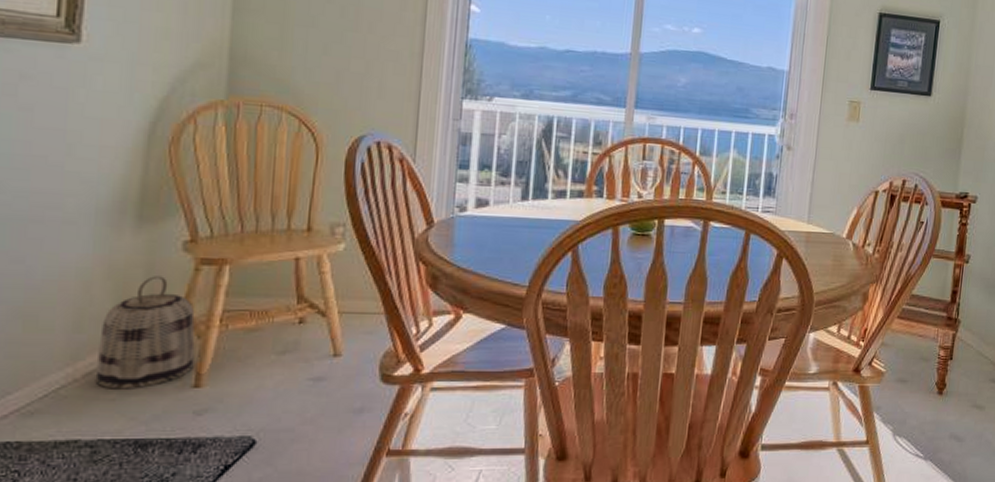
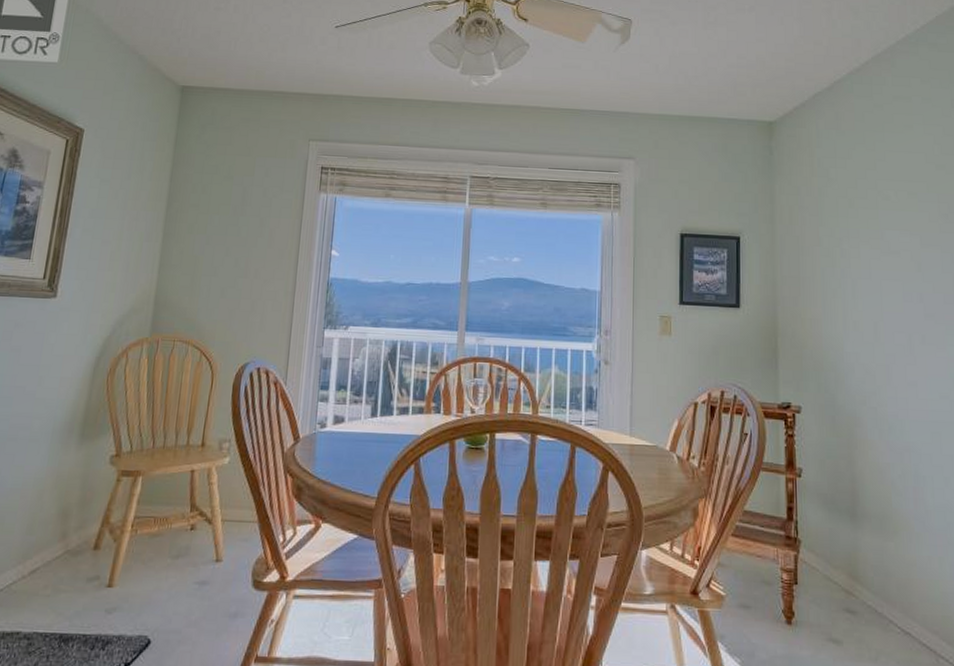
basket: present [95,276,196,389] -> none [37,486,114,587]

